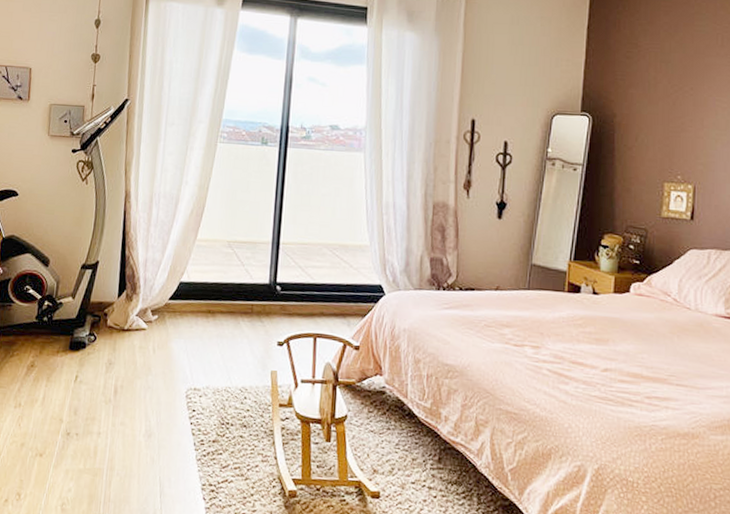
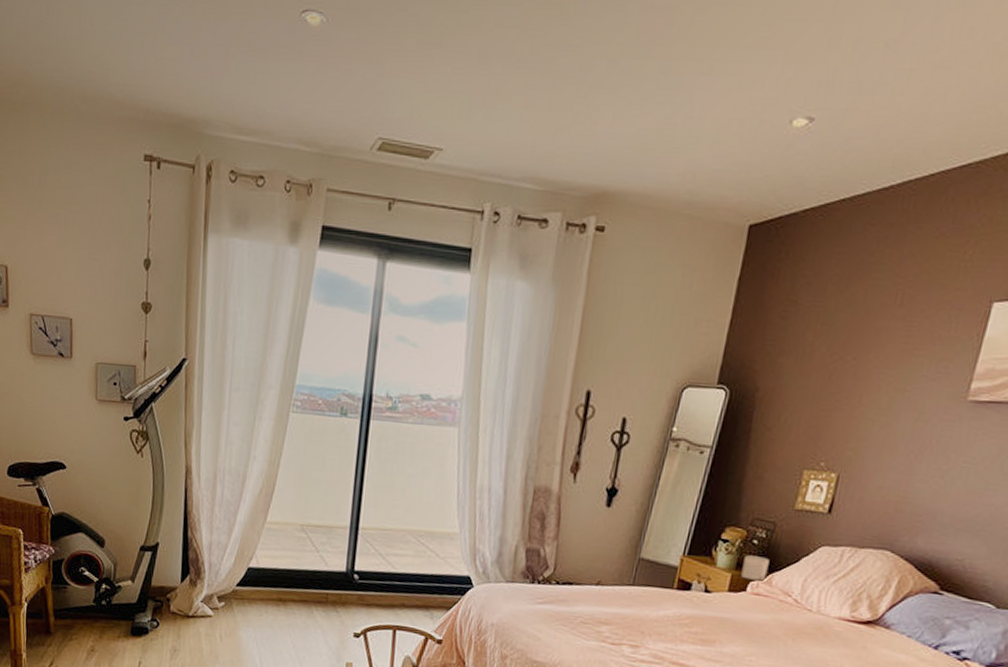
mug: none [623,259,647,283] -> present [741,555,770,581]

